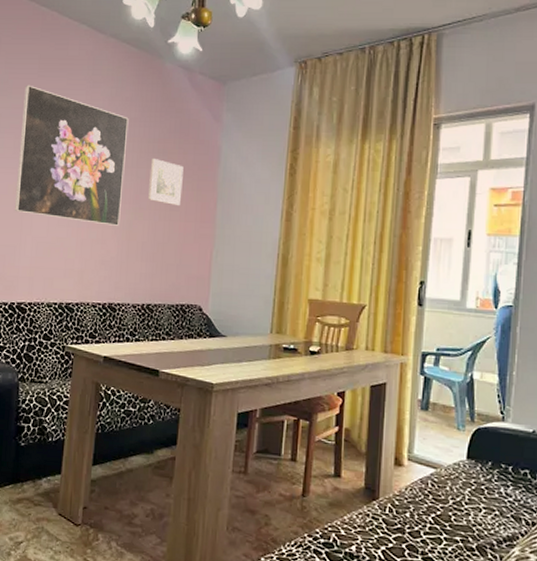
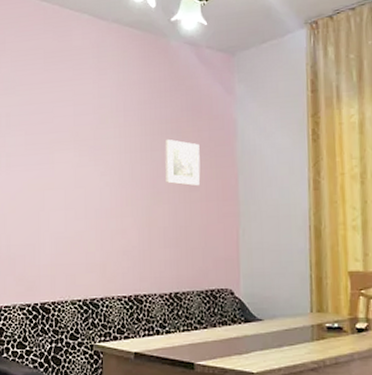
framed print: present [14,85,129,226] -> none [30,80,139,214]

